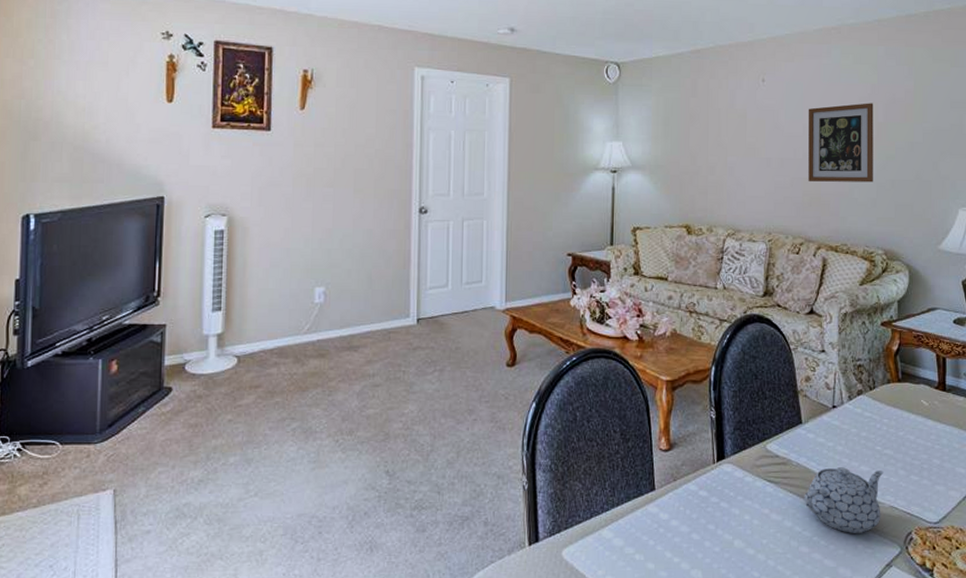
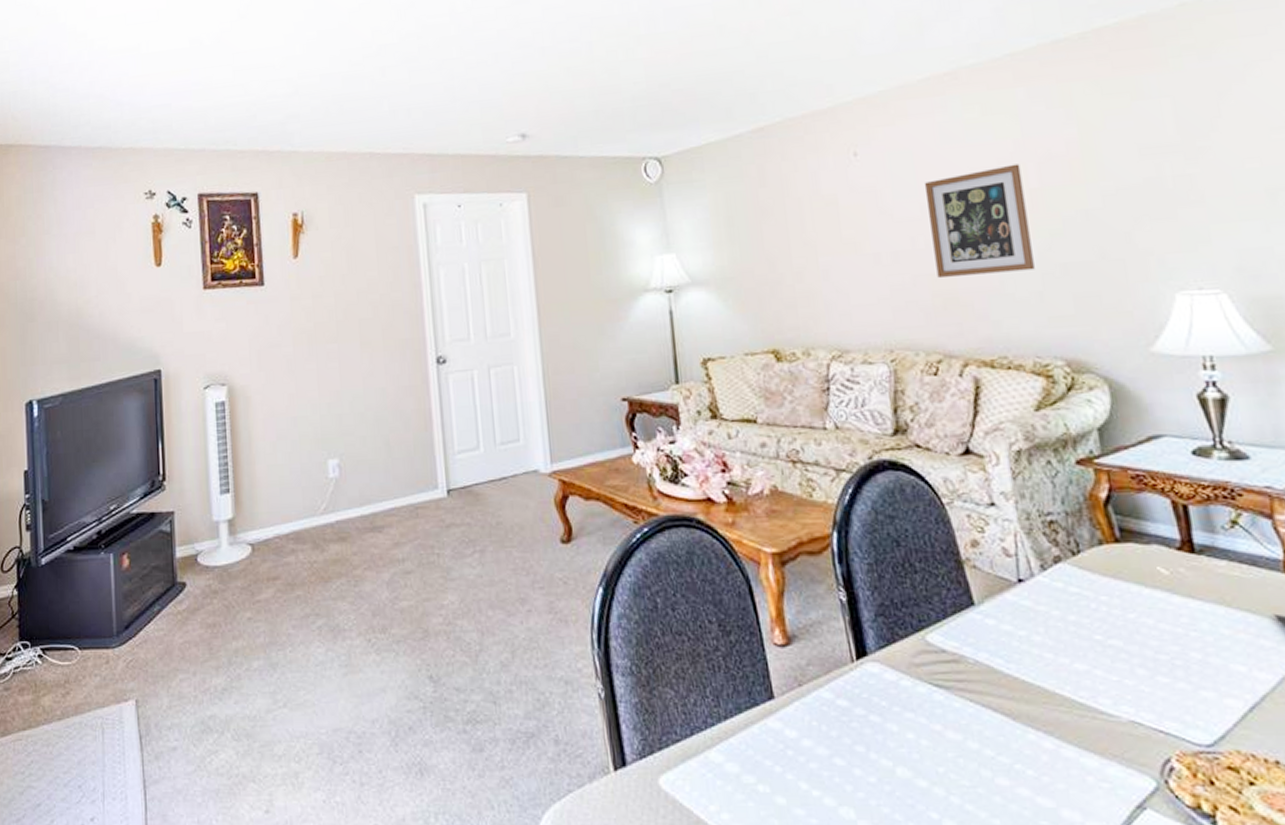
teapot: present [804,467,884,533] -> none [992,665,1118,760]

